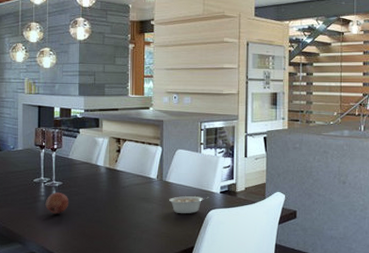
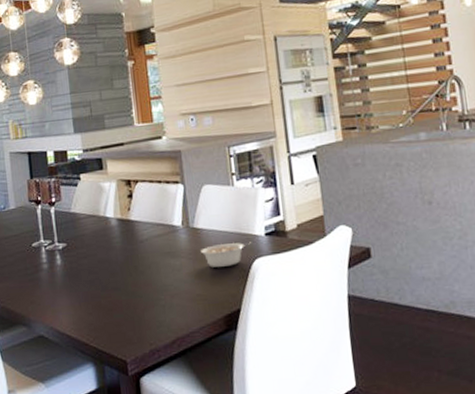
fruit: present [45,192,69,215] -> none [49,257,78,285]

